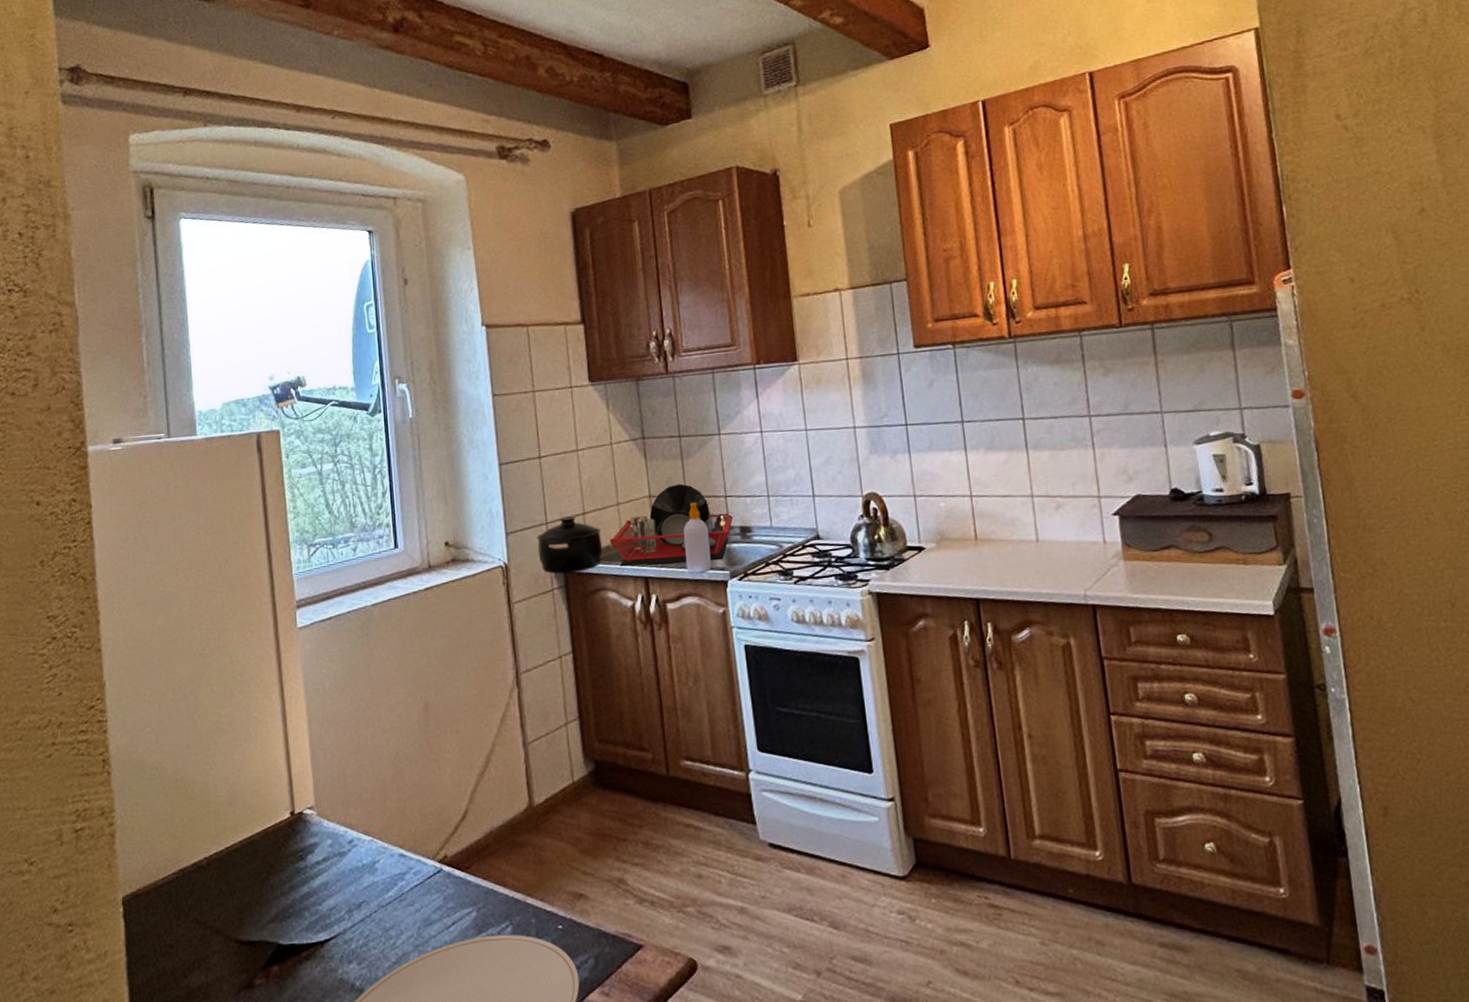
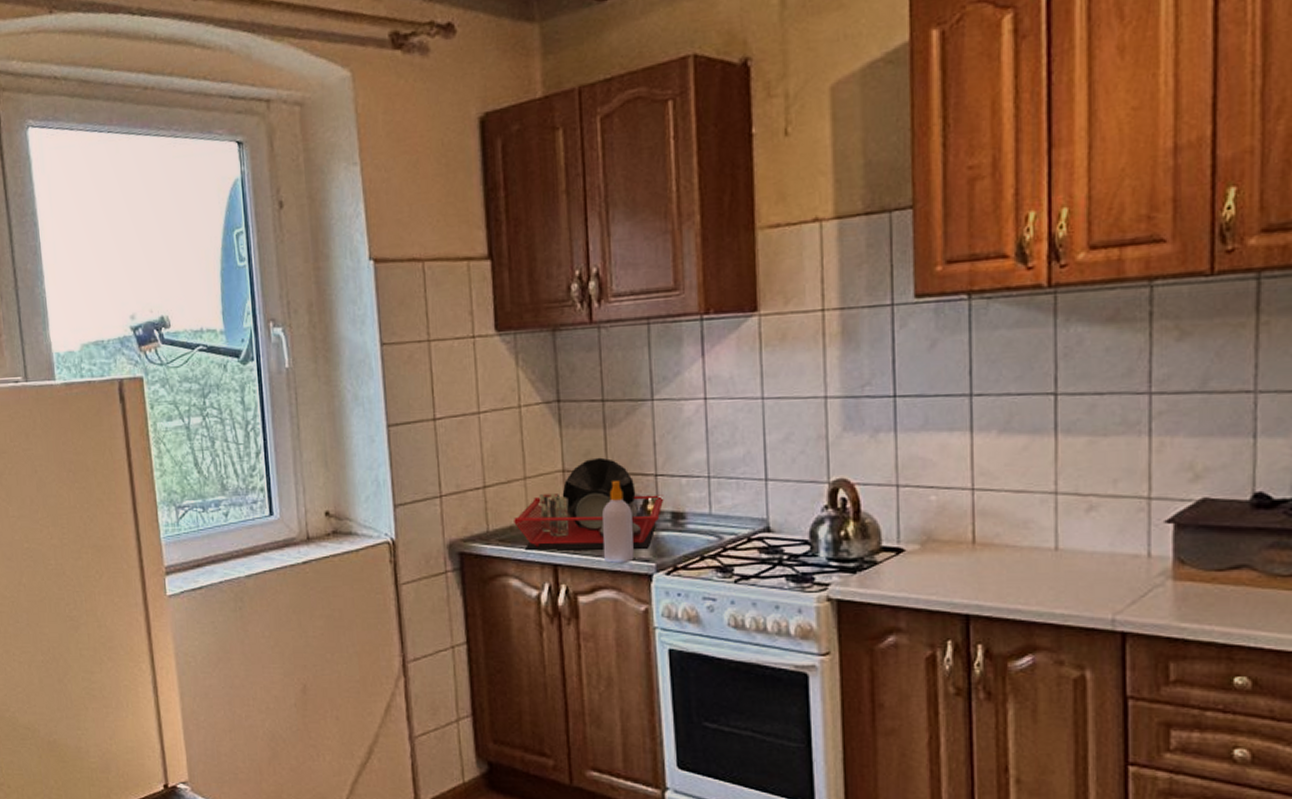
saucepan: present [537,516,603,574] -> none [429,489,505,555]

